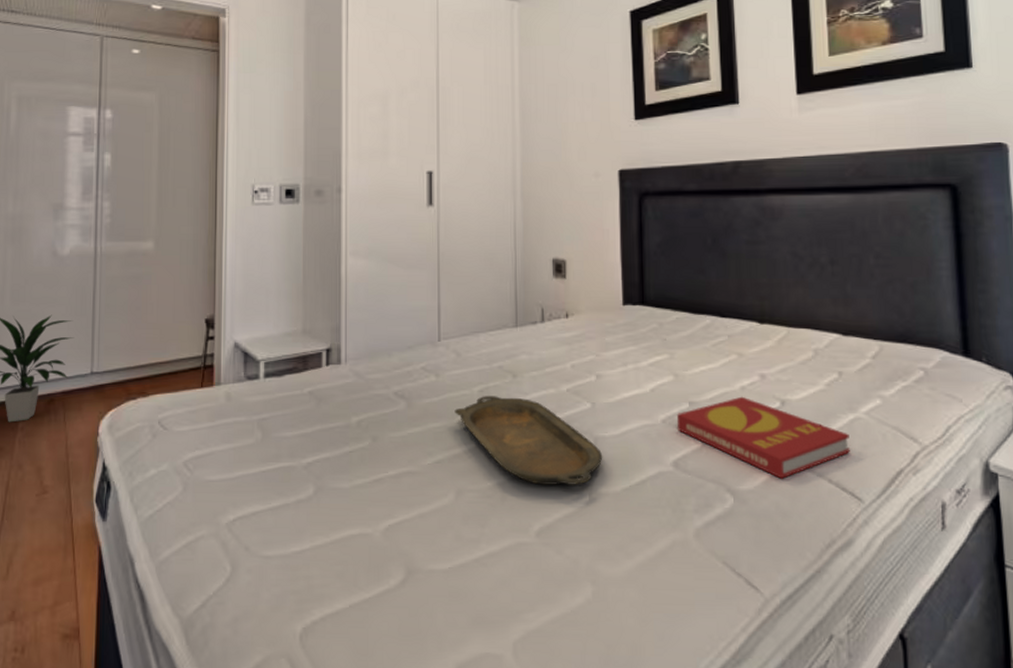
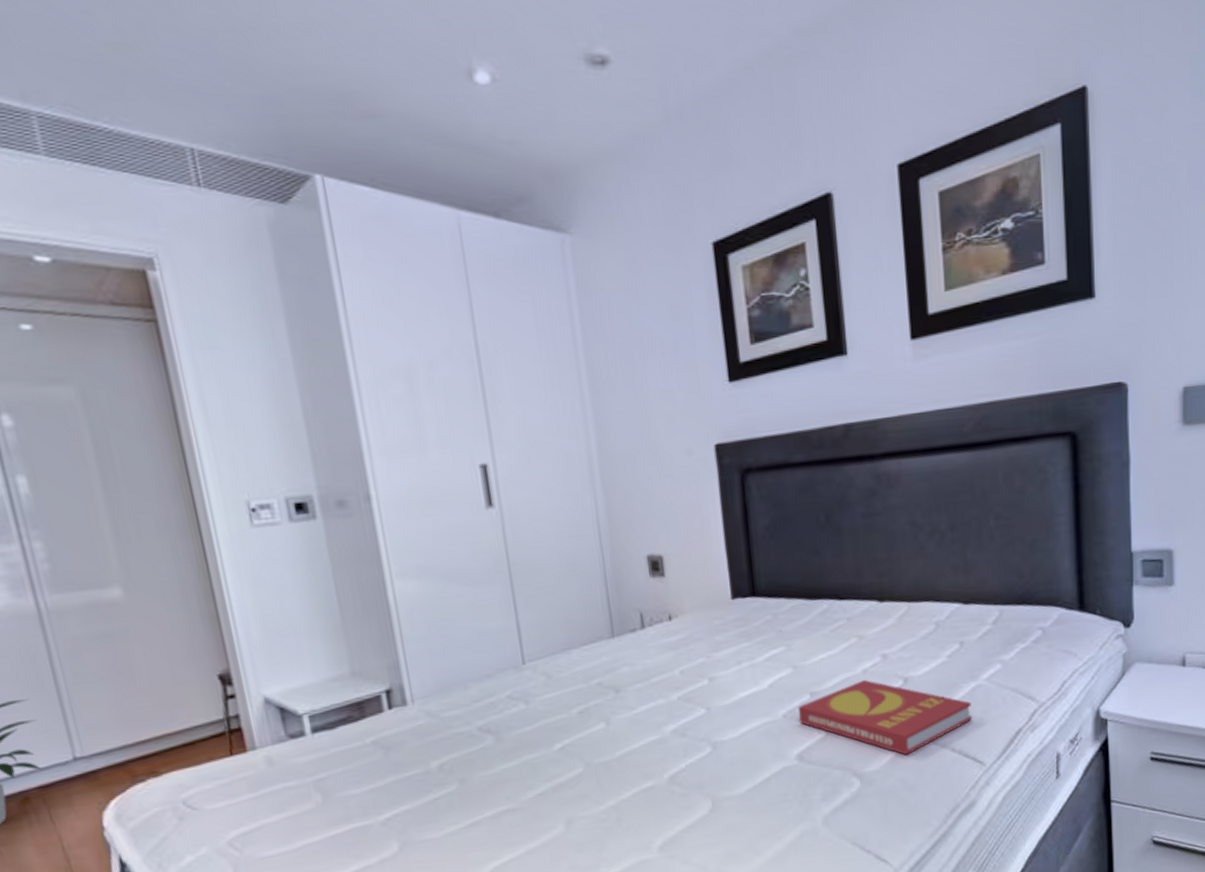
serving tray: present [454,396,603,486] -> none [552,713,724,800]

